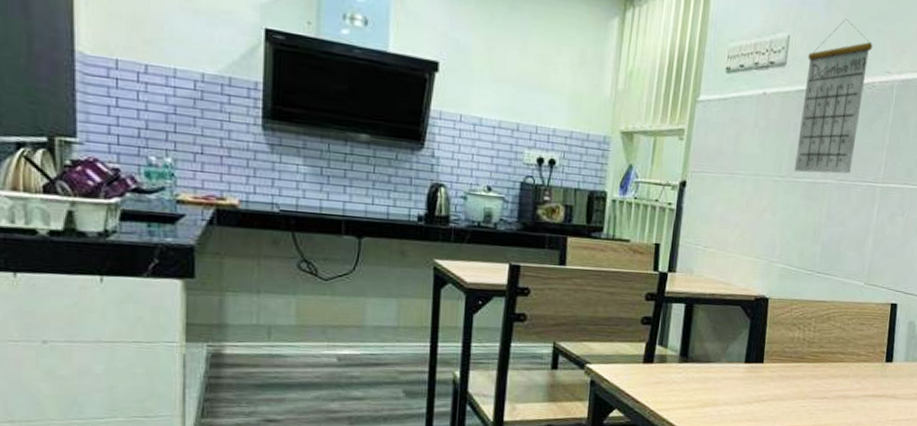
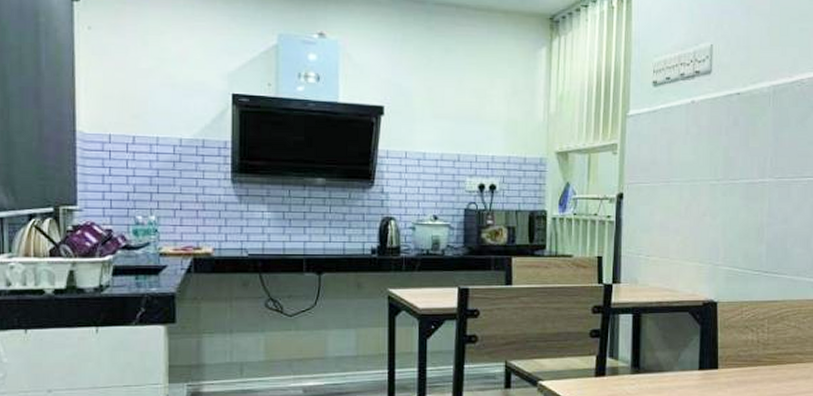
calendar: present [794,19,873,174] -> none [731,22,797,174]

